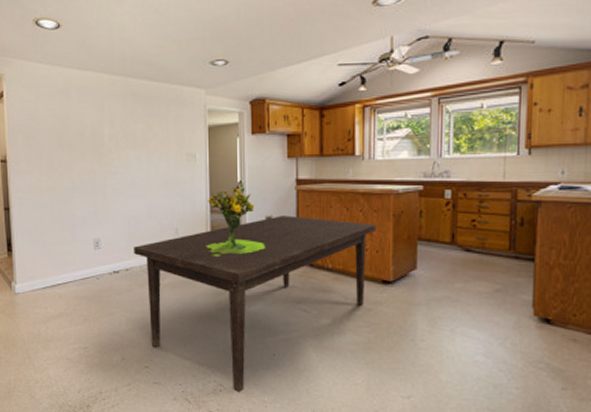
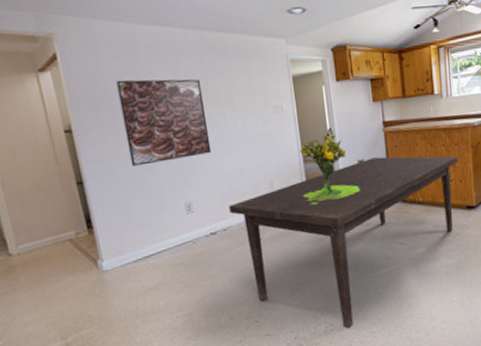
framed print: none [49,118,124,199] -> present [116,79,212,167]

